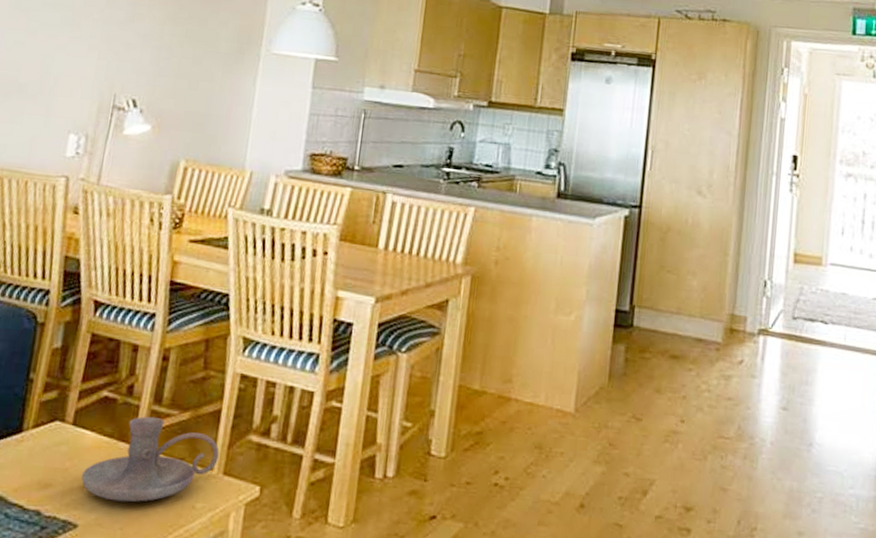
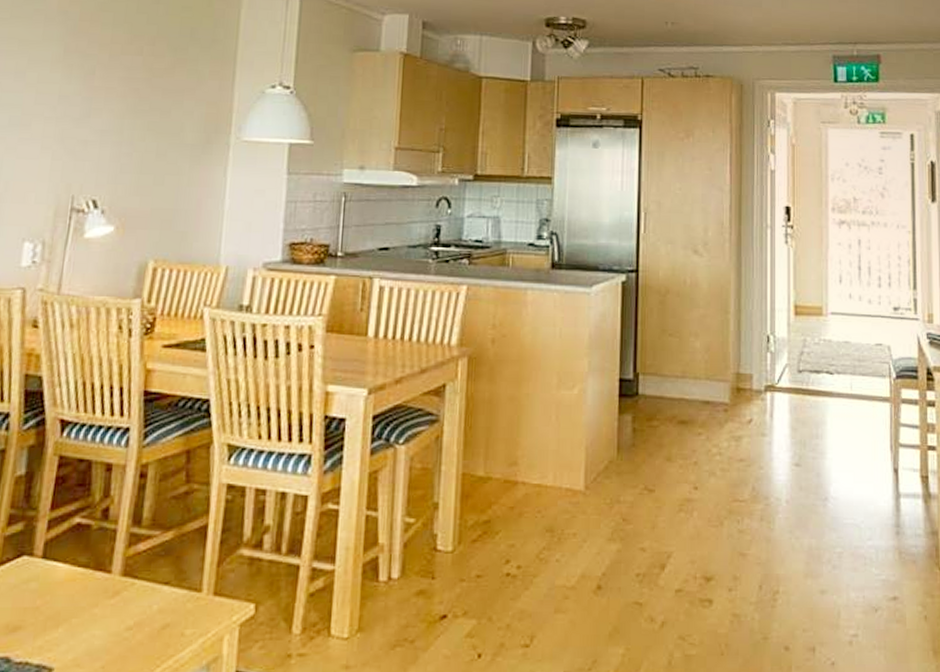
candle holder: present [81,416,220,503] -> none [54,541,208,637]

